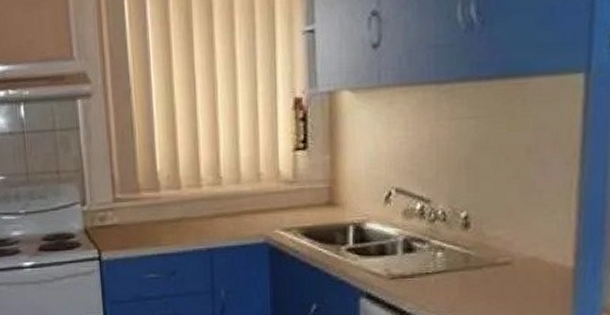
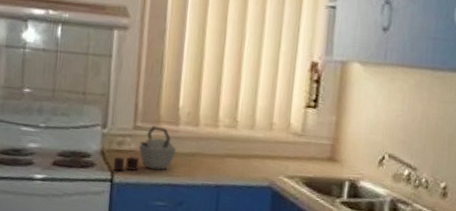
kettle: none [98,195,161,248] -> present [113,126,177,172]

